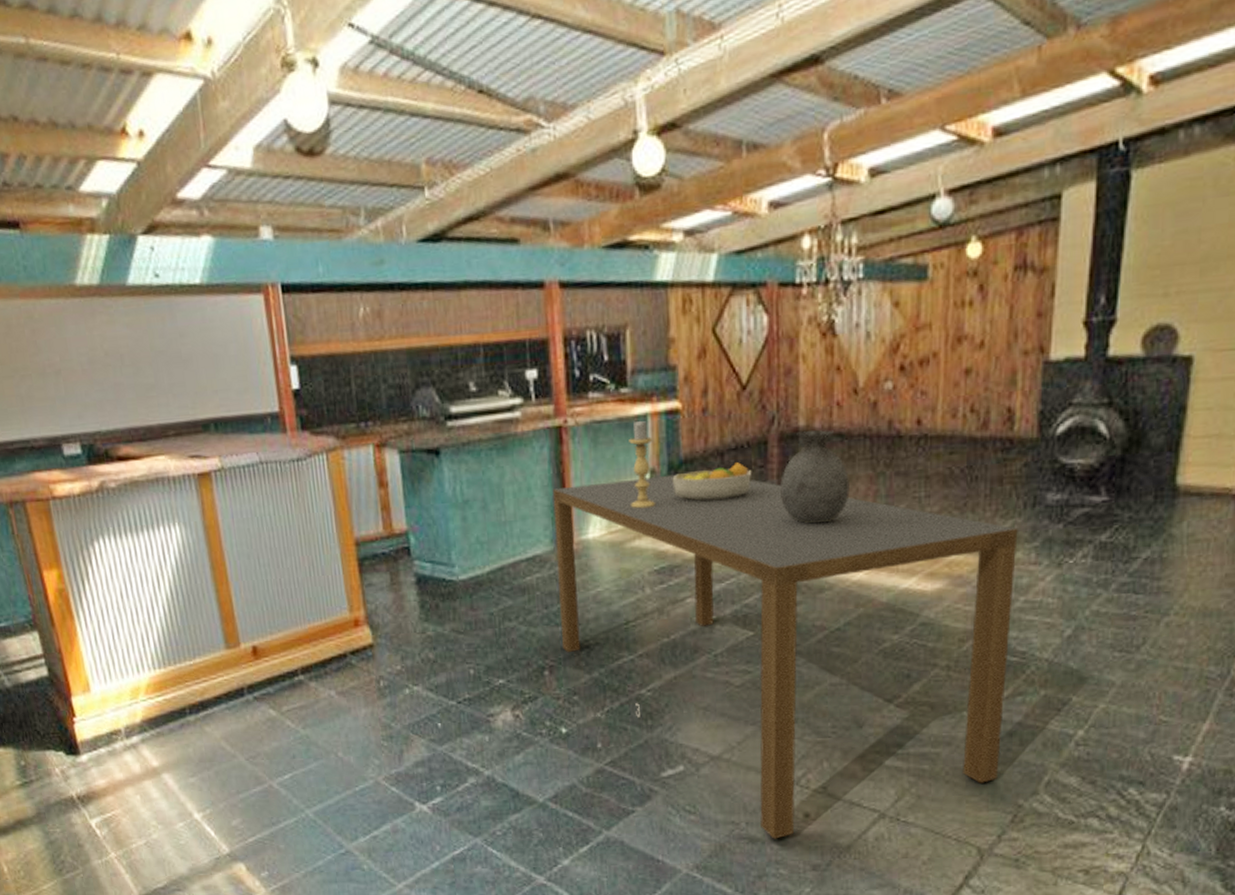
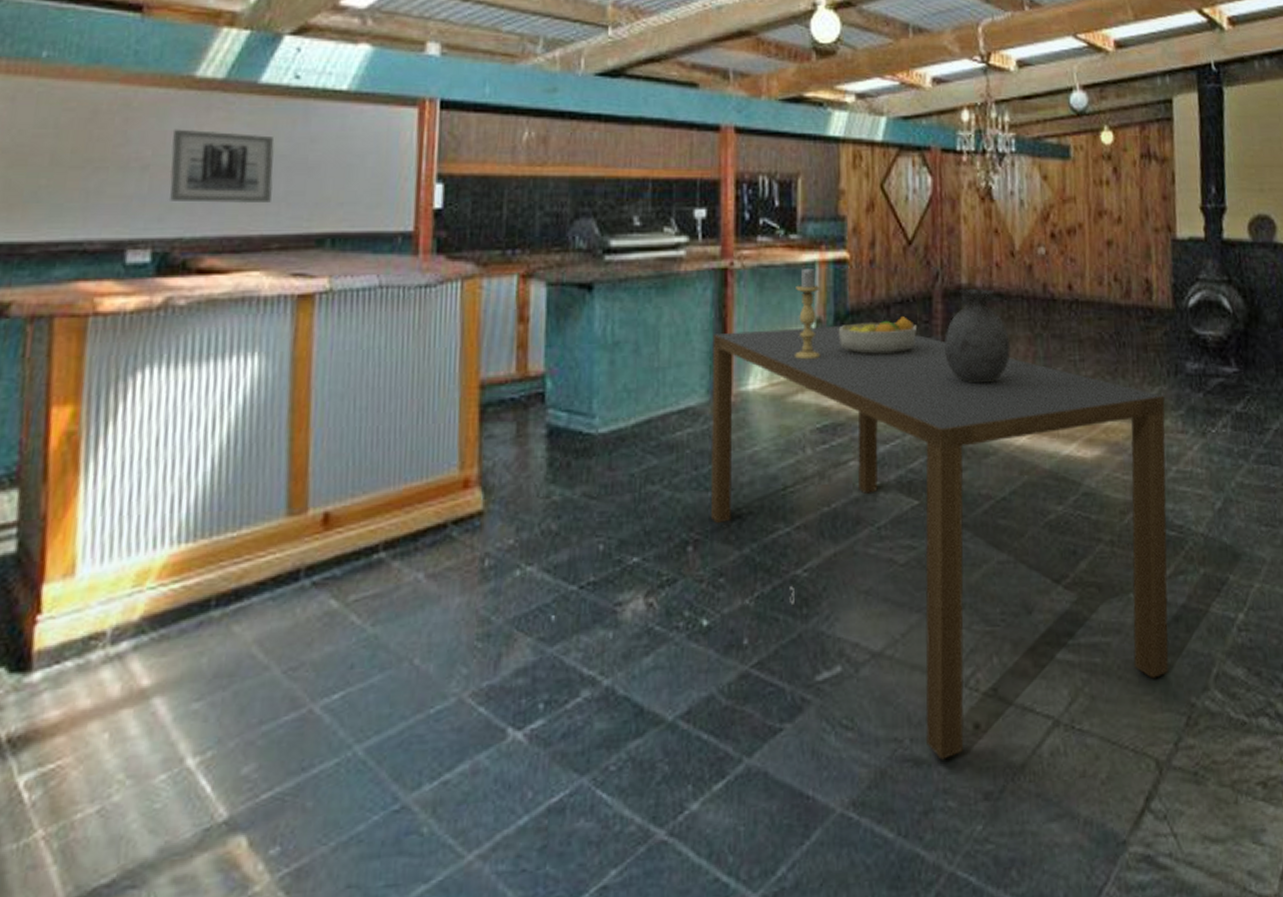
wall art: none [70,334,160,400] -> present [170,129,274,204]

